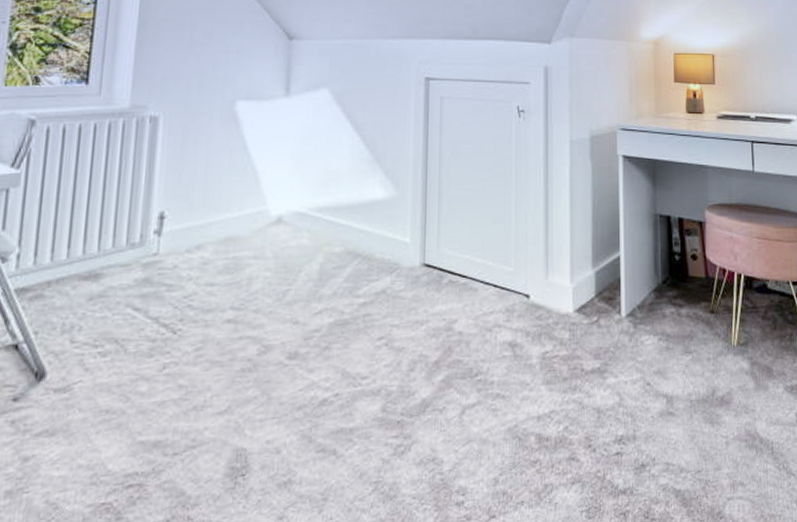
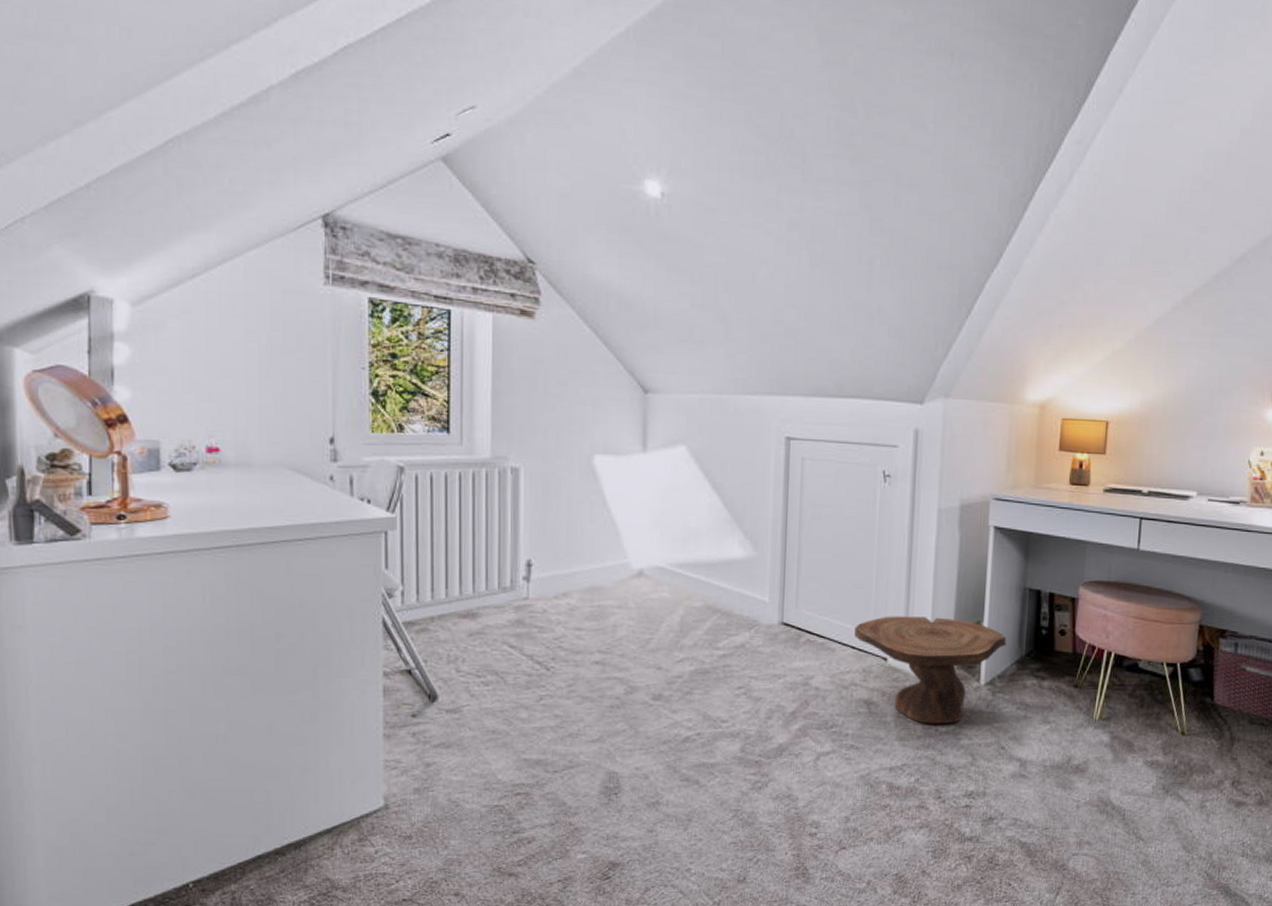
side table: none [496,249,643,364] -> present [854,616,1007,724]

